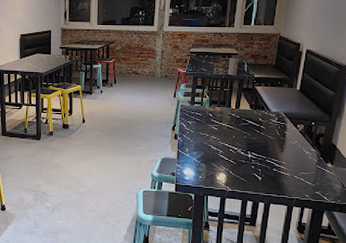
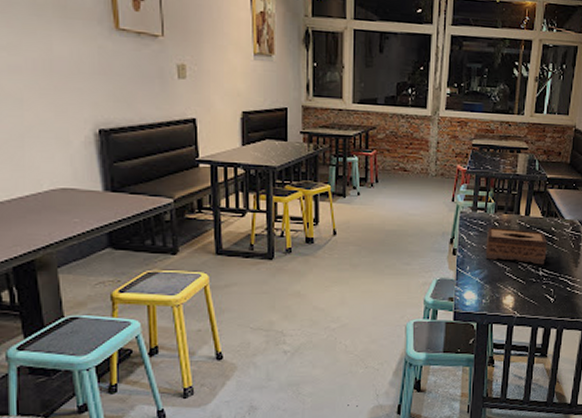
tissue box: none [201,117,255,149] -> present [485,226,547,265]

